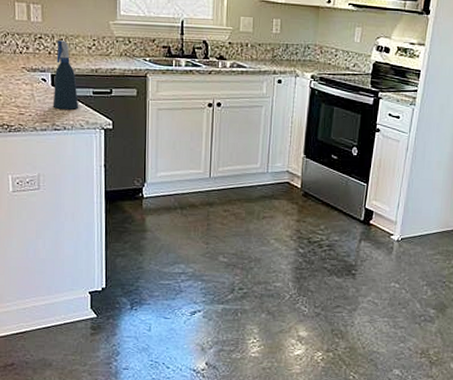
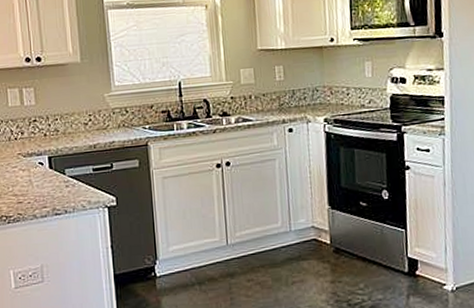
spray bottle: present [52,40,79,110] -> none [51,120,80,192]

